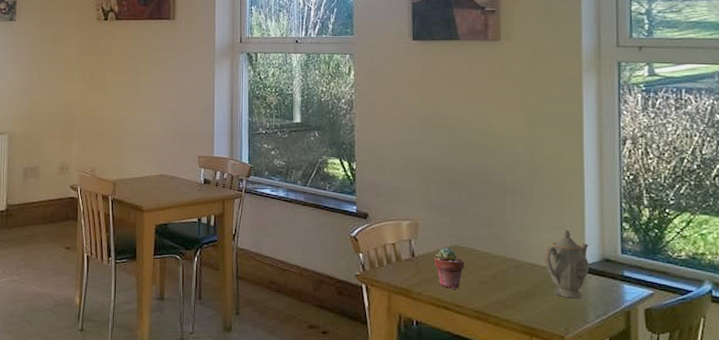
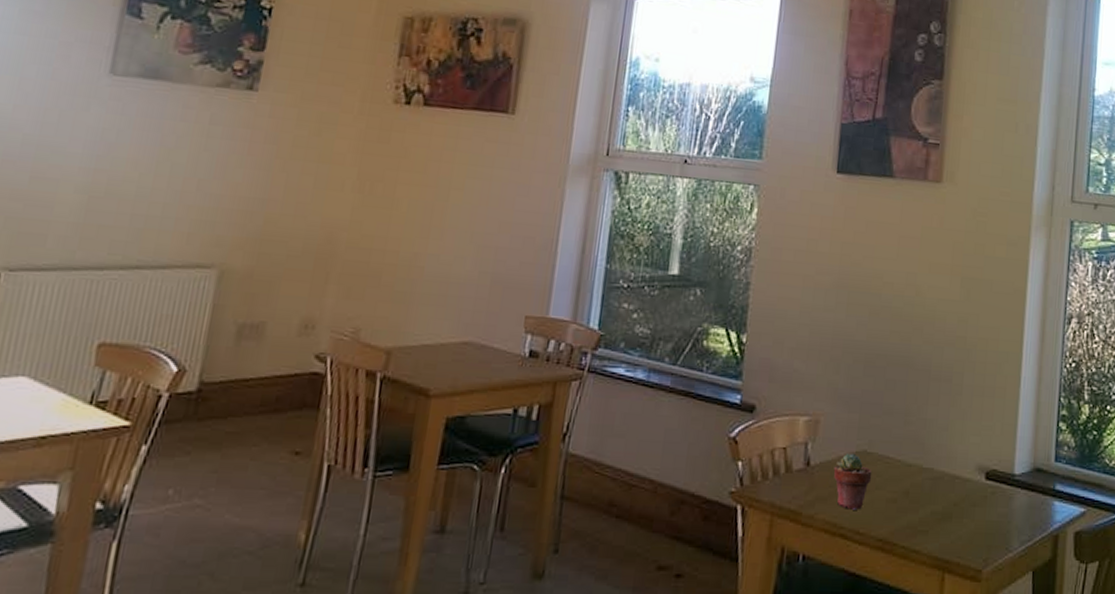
teapot: present [544,229,589,299] -> none [967,430,1020,521]

